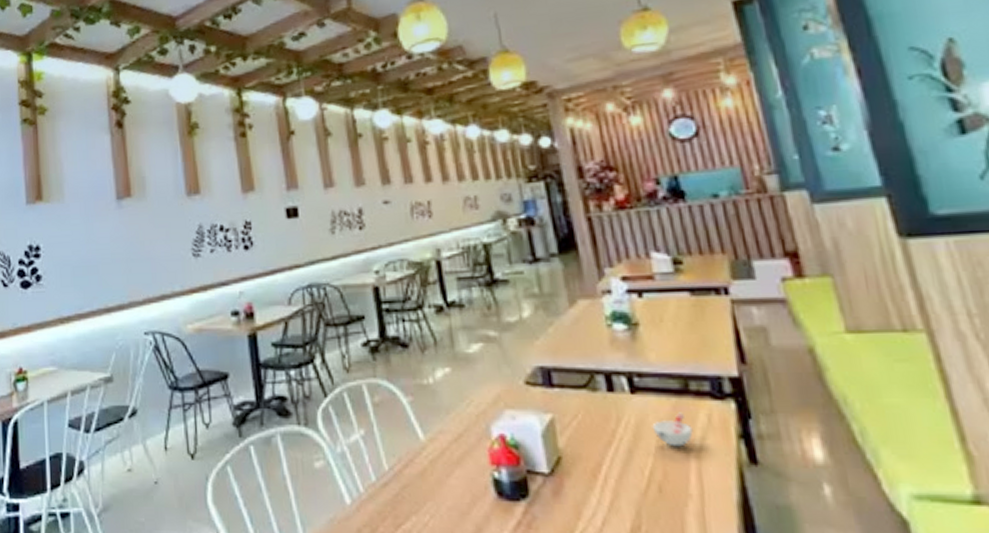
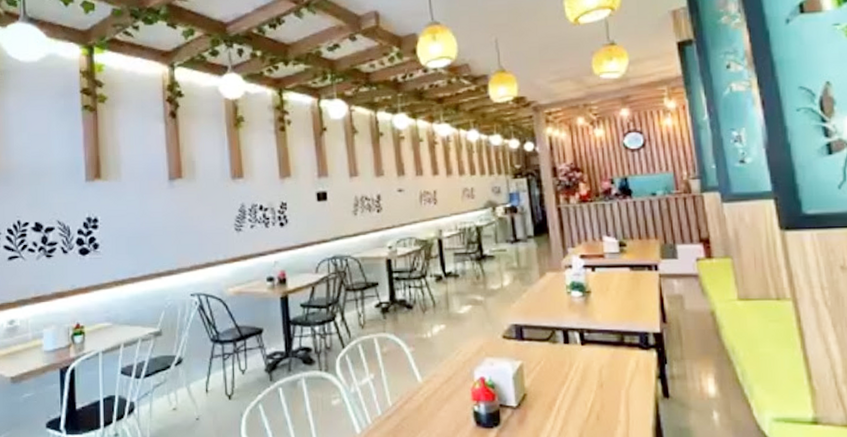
cup: present [652,412,693,447] -> none [595,359,625,385]

